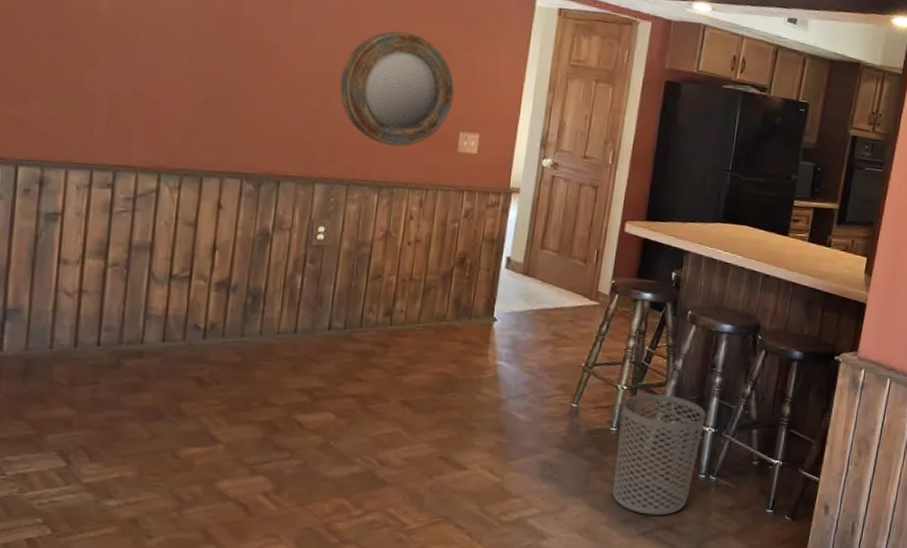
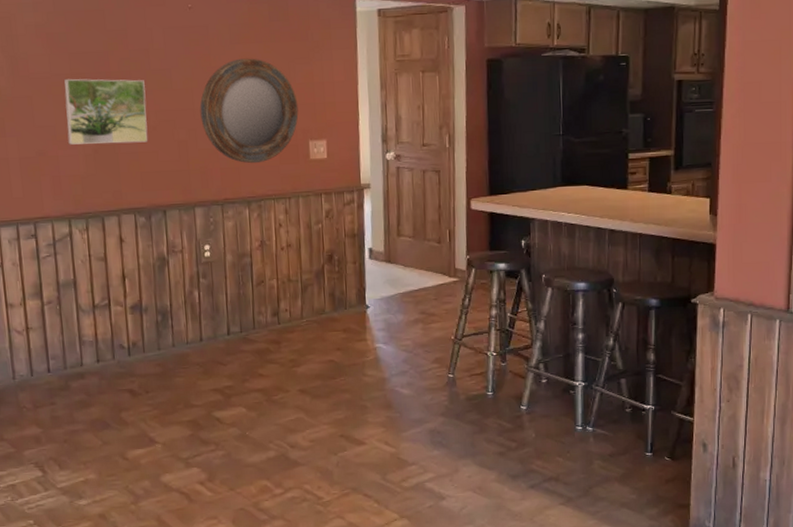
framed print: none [175,15,281,103] -> present [64,78,148,145]
waste bin: present [612,393,706,516] -> none [494,356,574,469]

